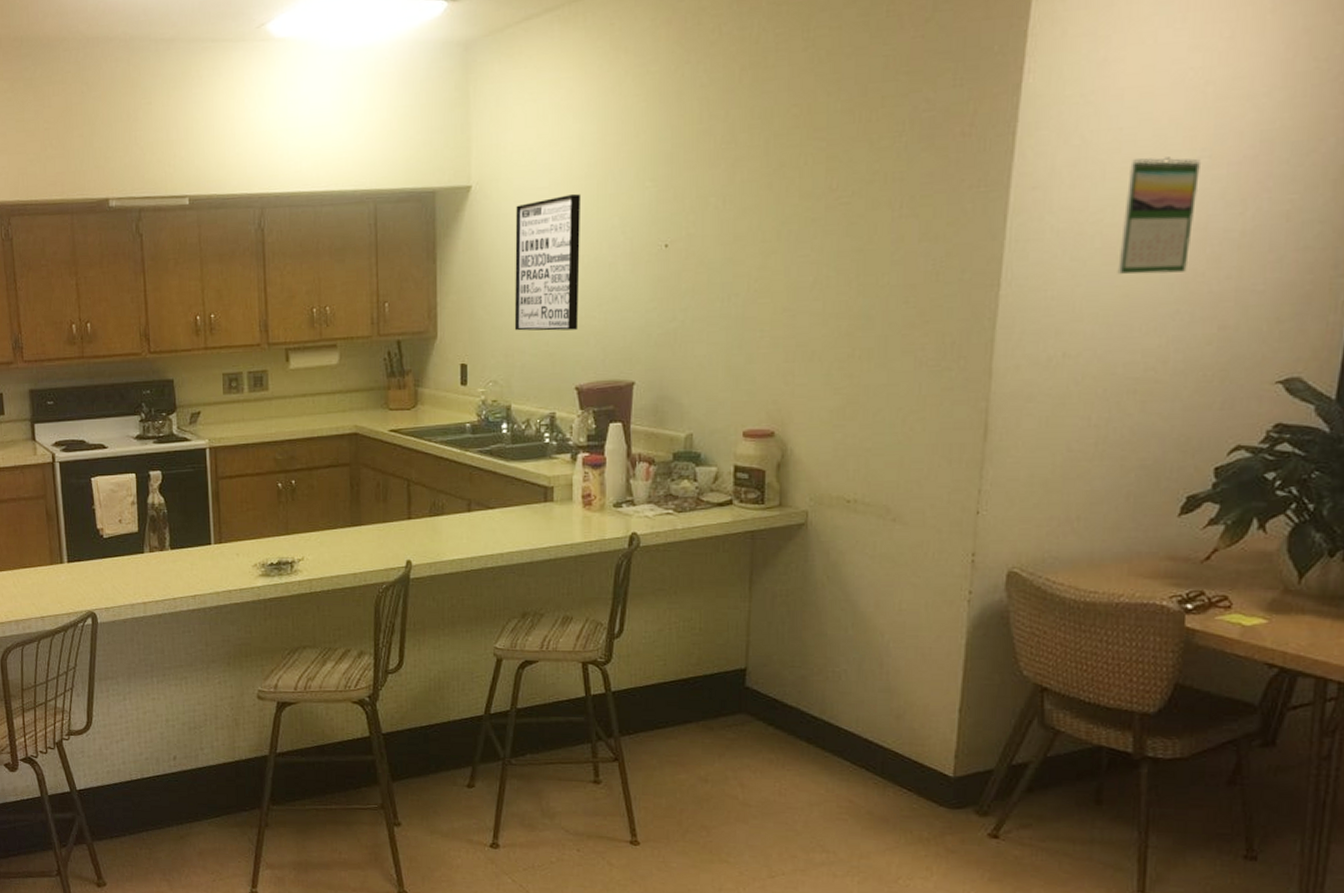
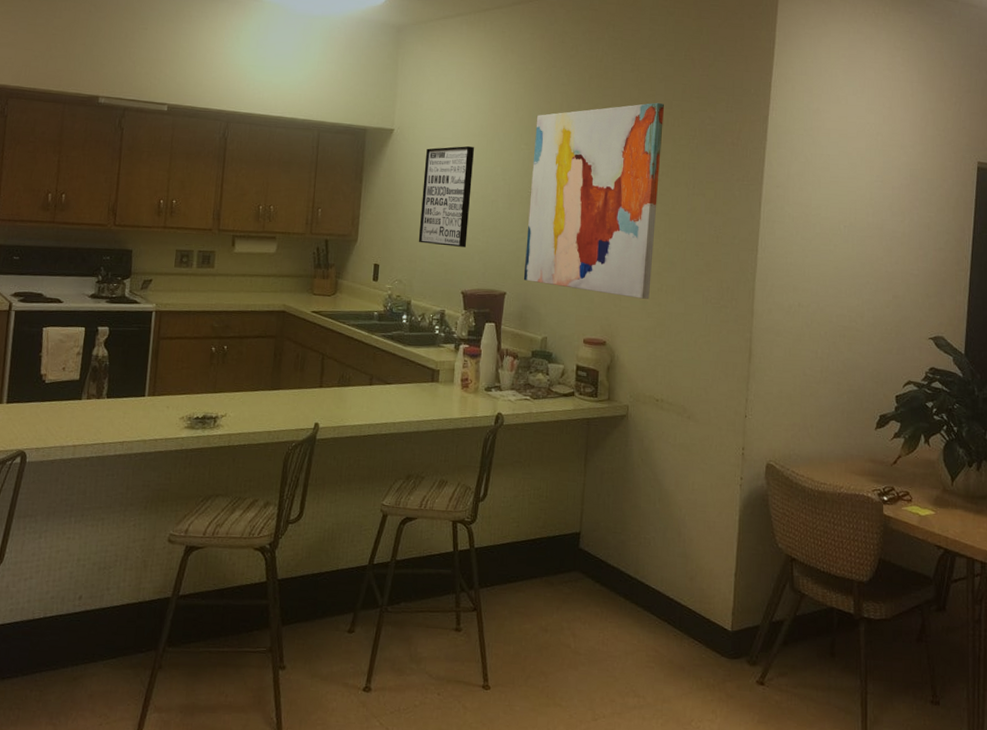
wall art: none [657,89,856,371] -> present [523,102,665,299]
calendar: present [1117,157,1200,275] -> none [830,176,876,256]

